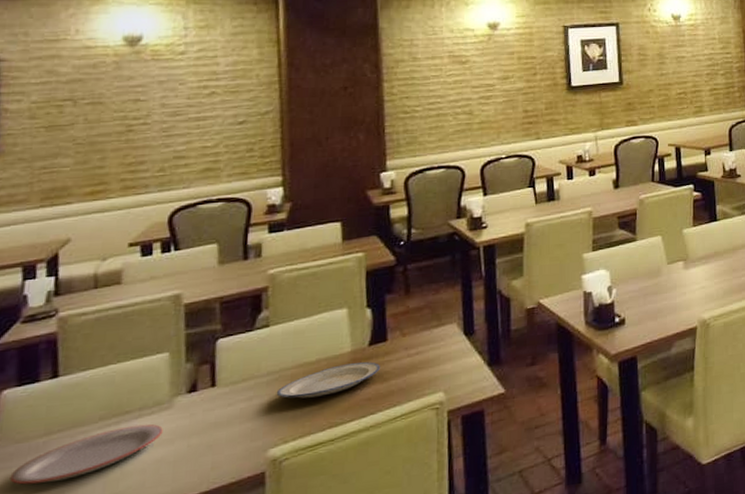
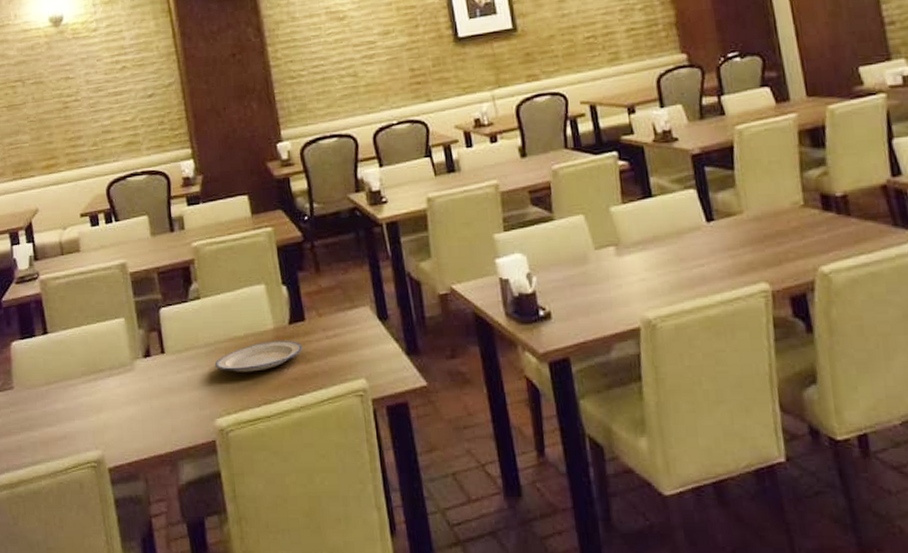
plate: present [9,424,163,485] -> none [27,383,130,426]

